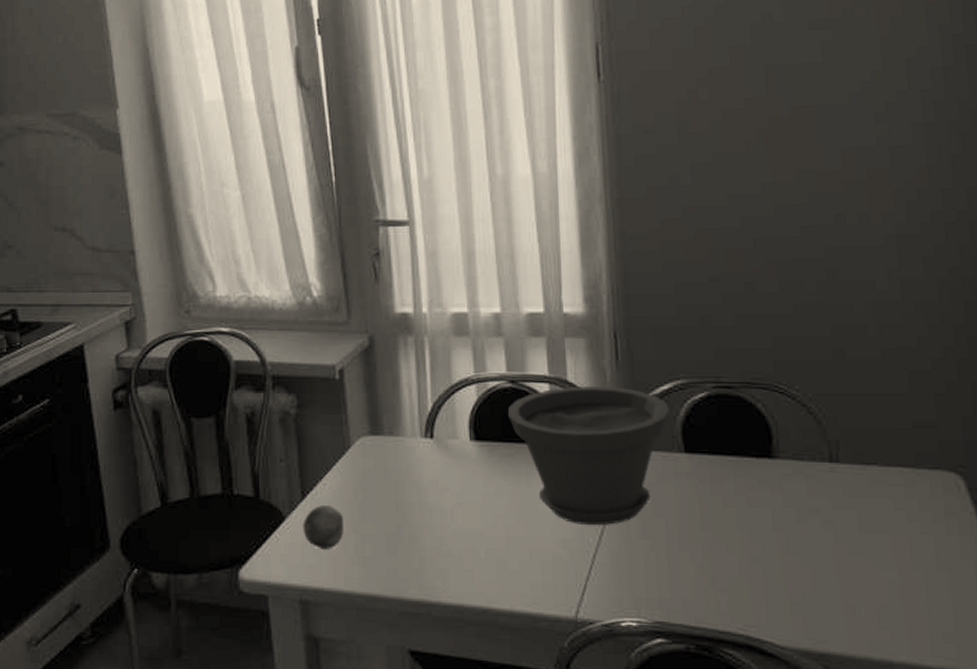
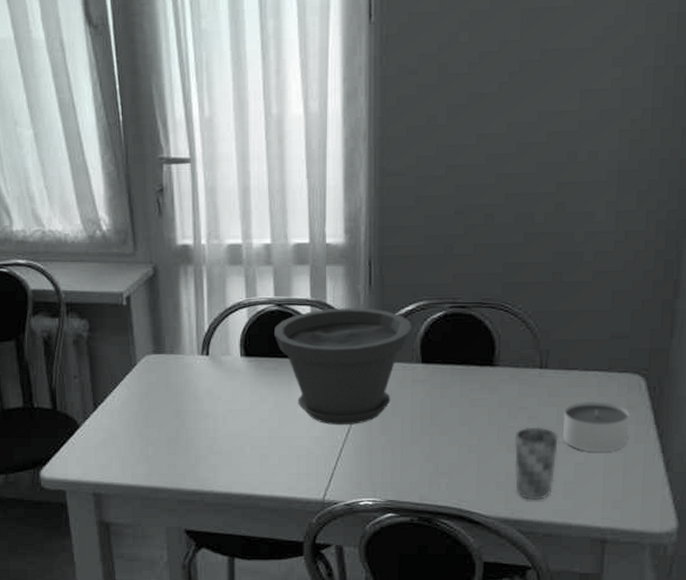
fruit: present [303,504,343,550] -> none [95,414,130,452]
cup: none [807,534,864,628] -> present [514,427,558,500]
candle: none [865,503,952,569] -> present [563,400,630,452]

